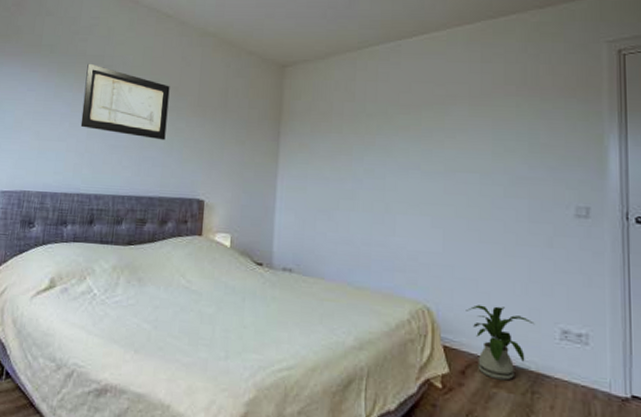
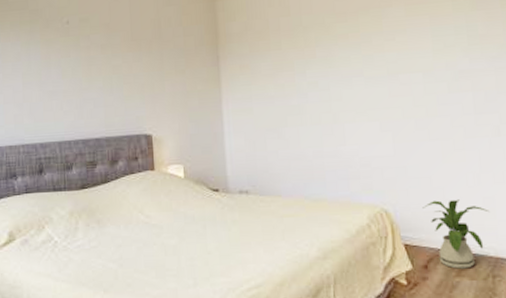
wall art: present [80,63,170,140] -> none [12,10,104,80]

